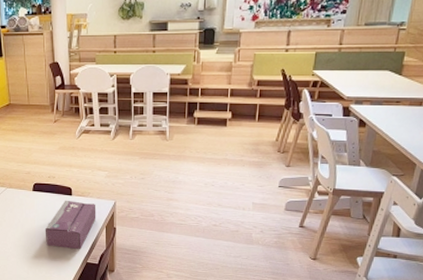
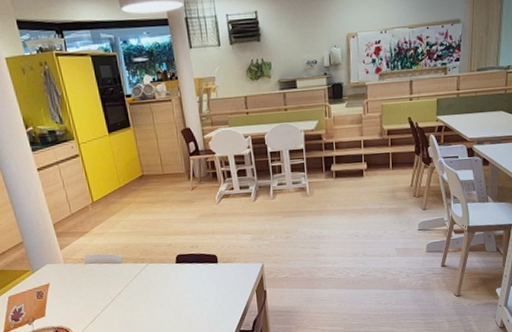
tissue box: present [45,200,96,250] -> none [193,268,245,319]

